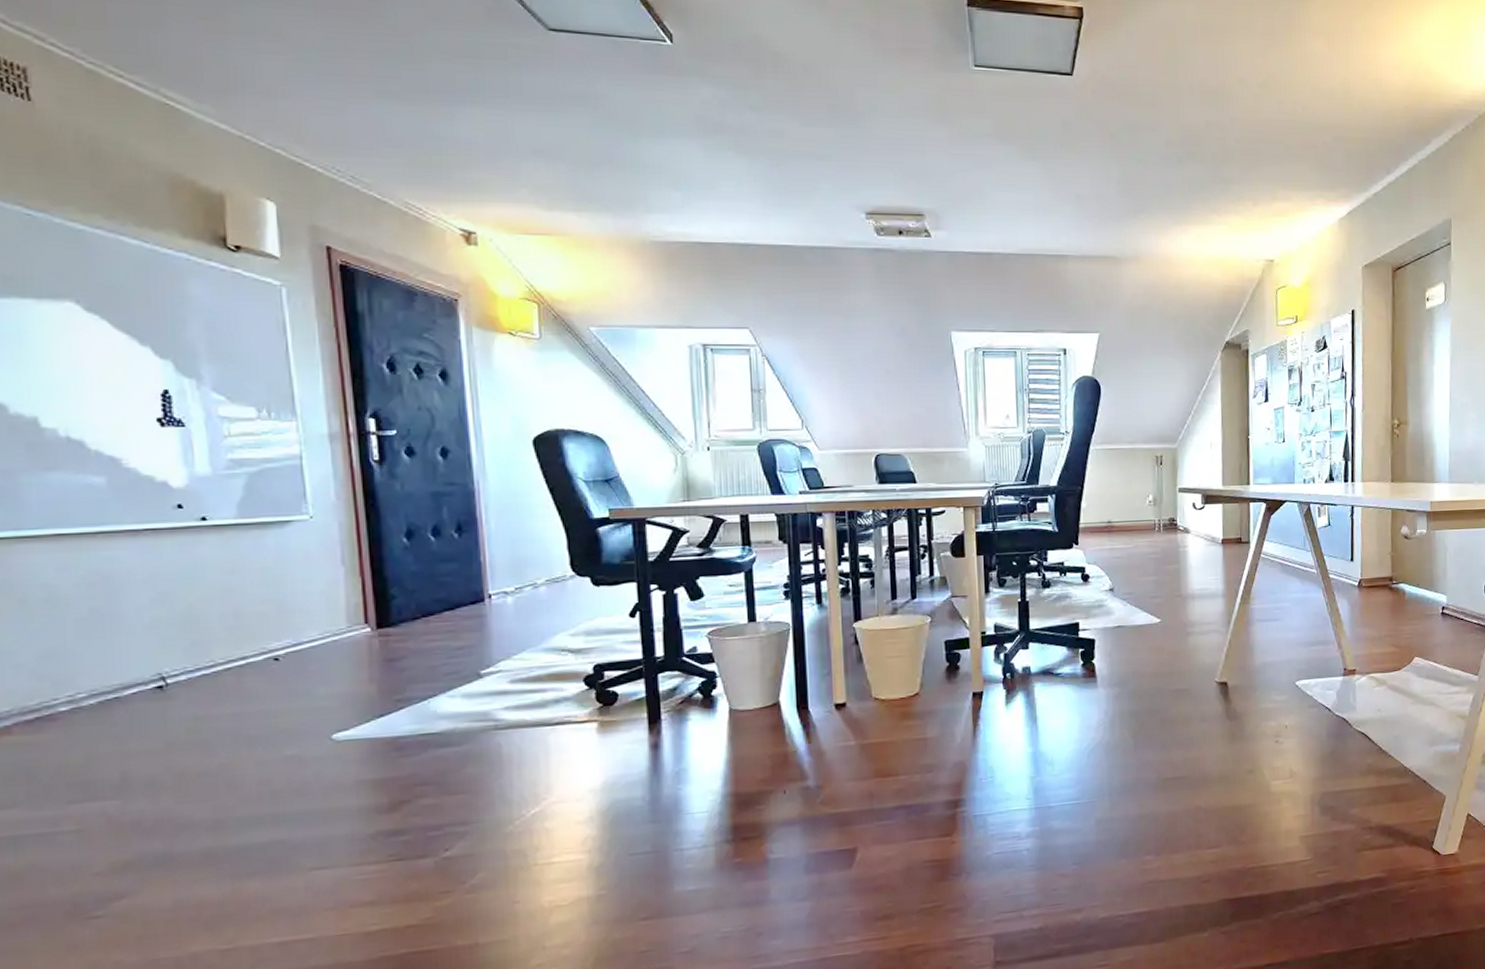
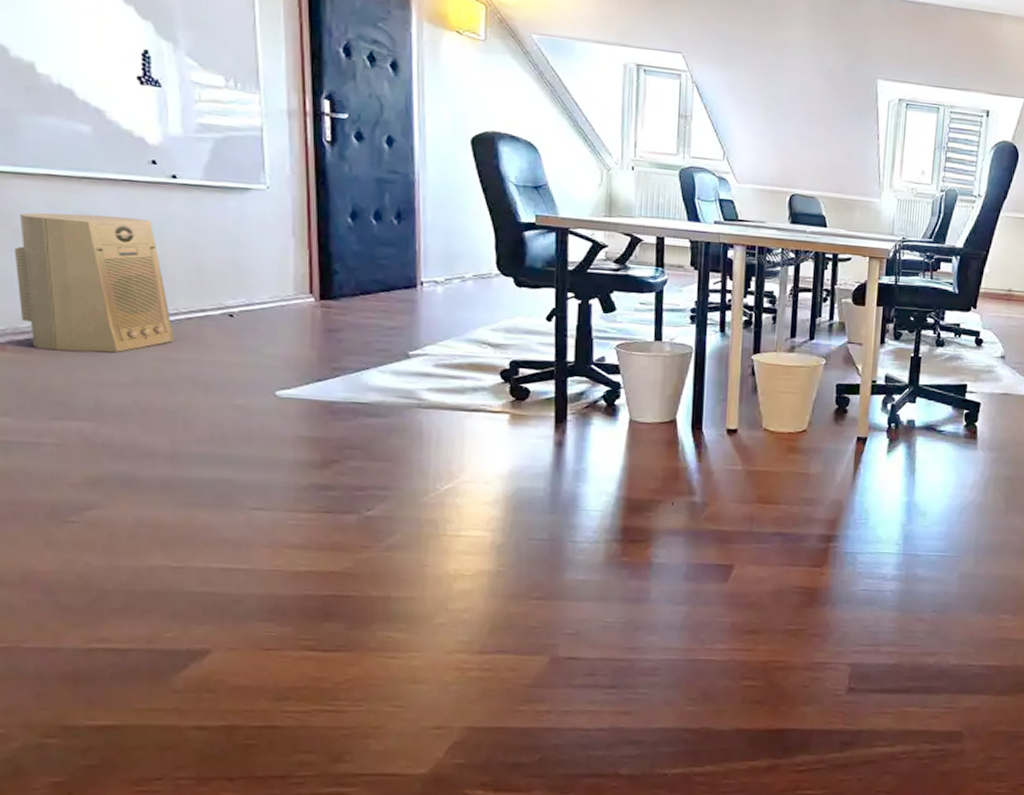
air purifier: none [18,568,213,727] -> present [13,212,175,353]

